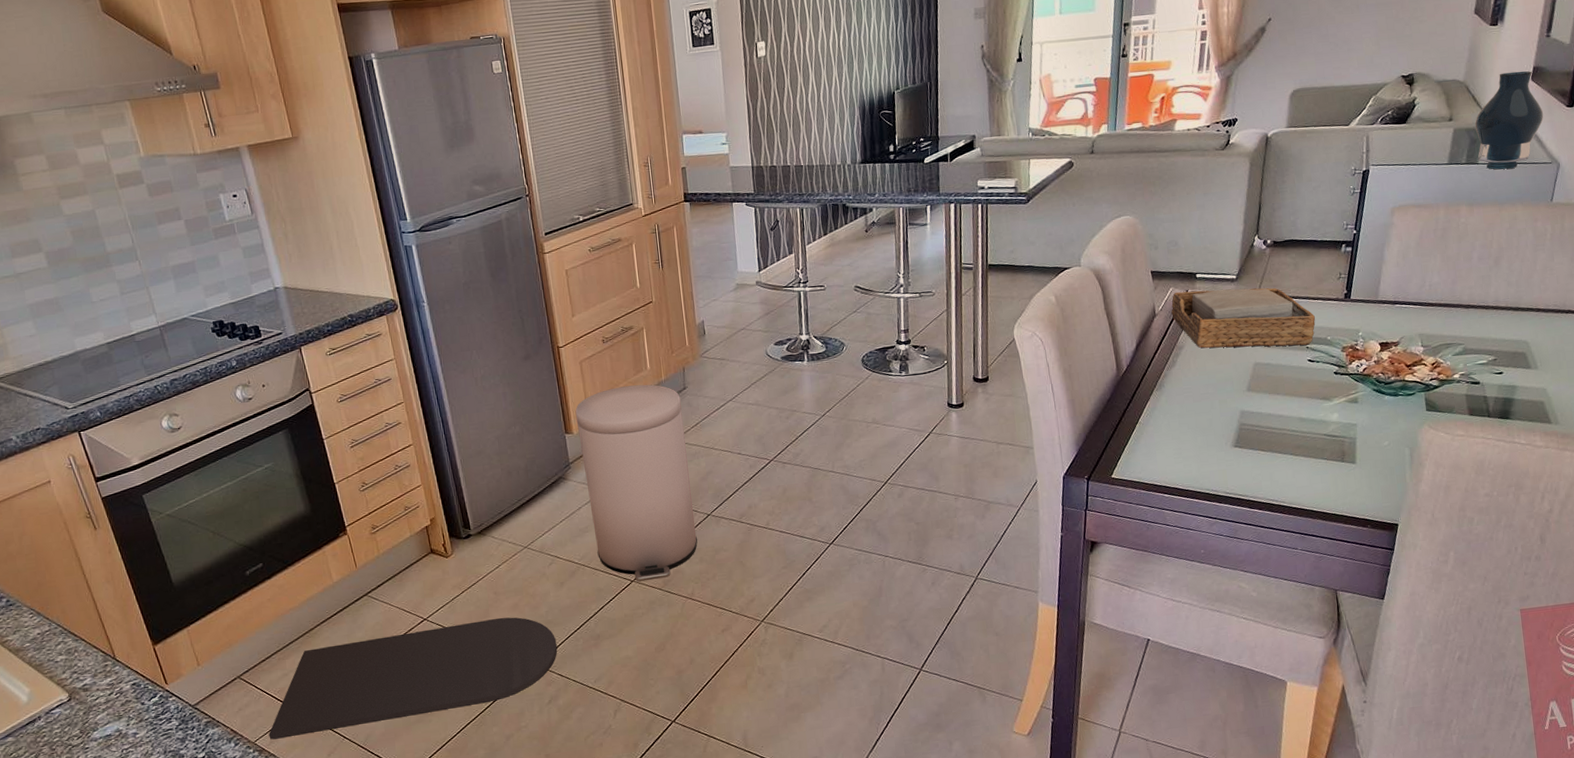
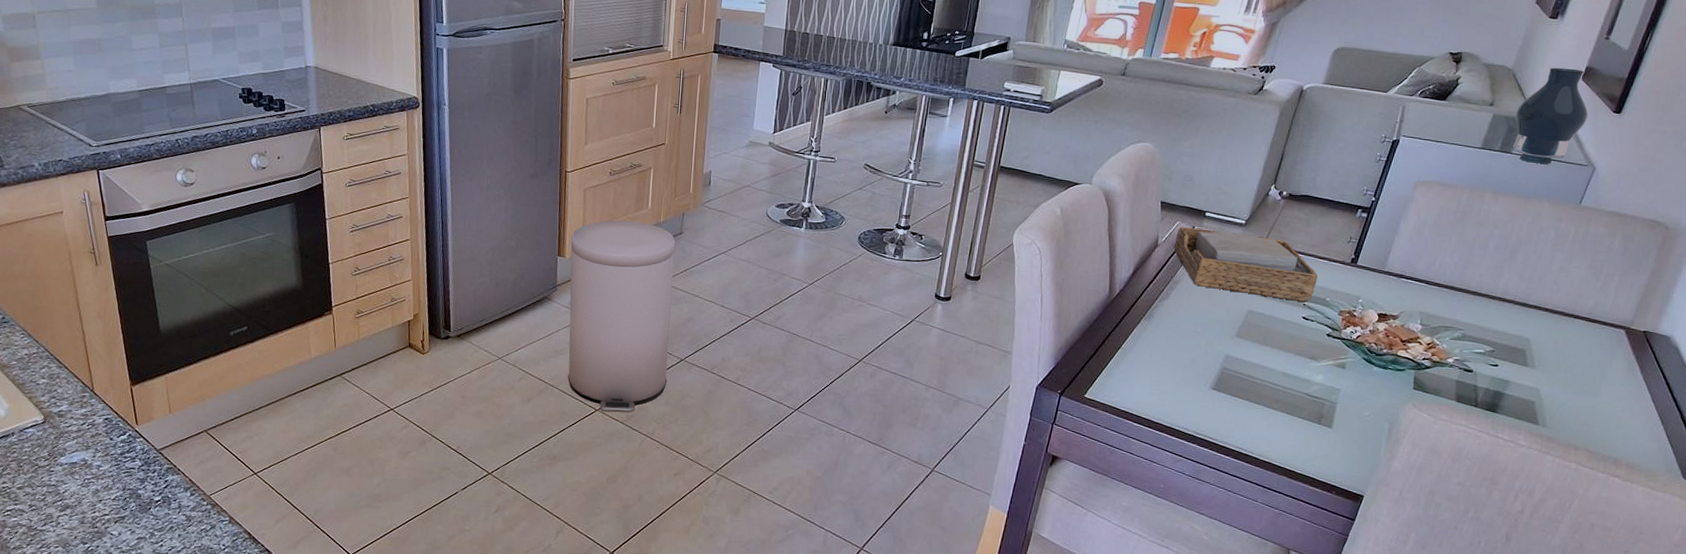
door mat: present [269,617,558,740] -> none [224,417,513,500]

